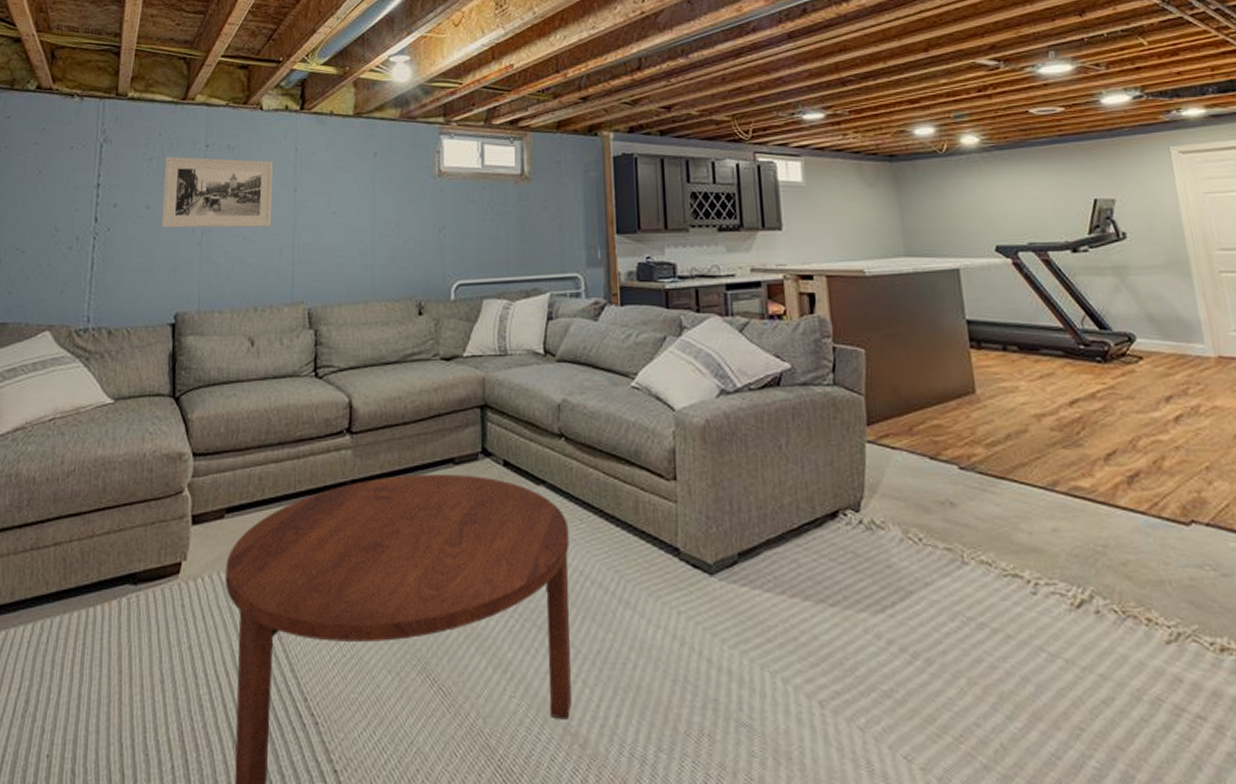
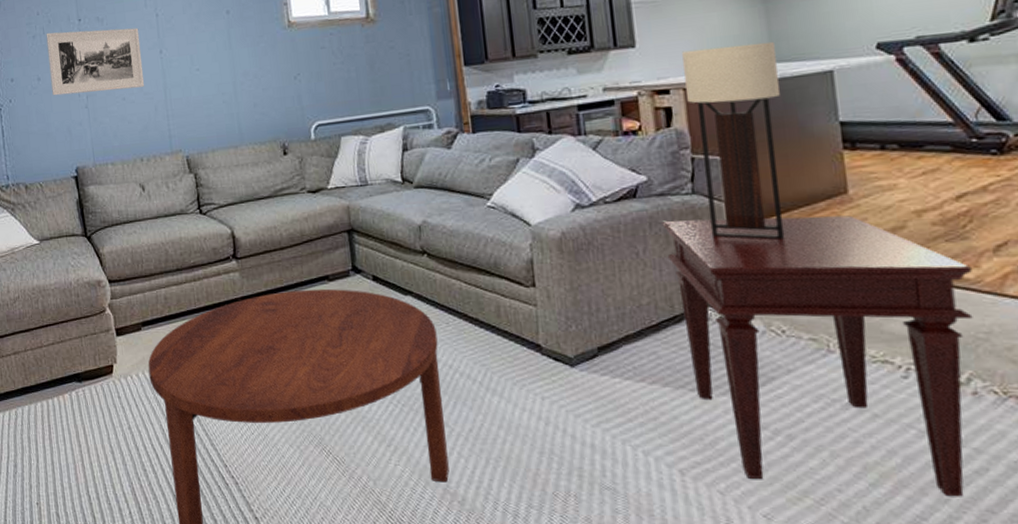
side table: none [804,412,1094,731] -> present [662,215,973,497]
table lamp: none [825,235,920,438] -> present [682,41,785,240]

